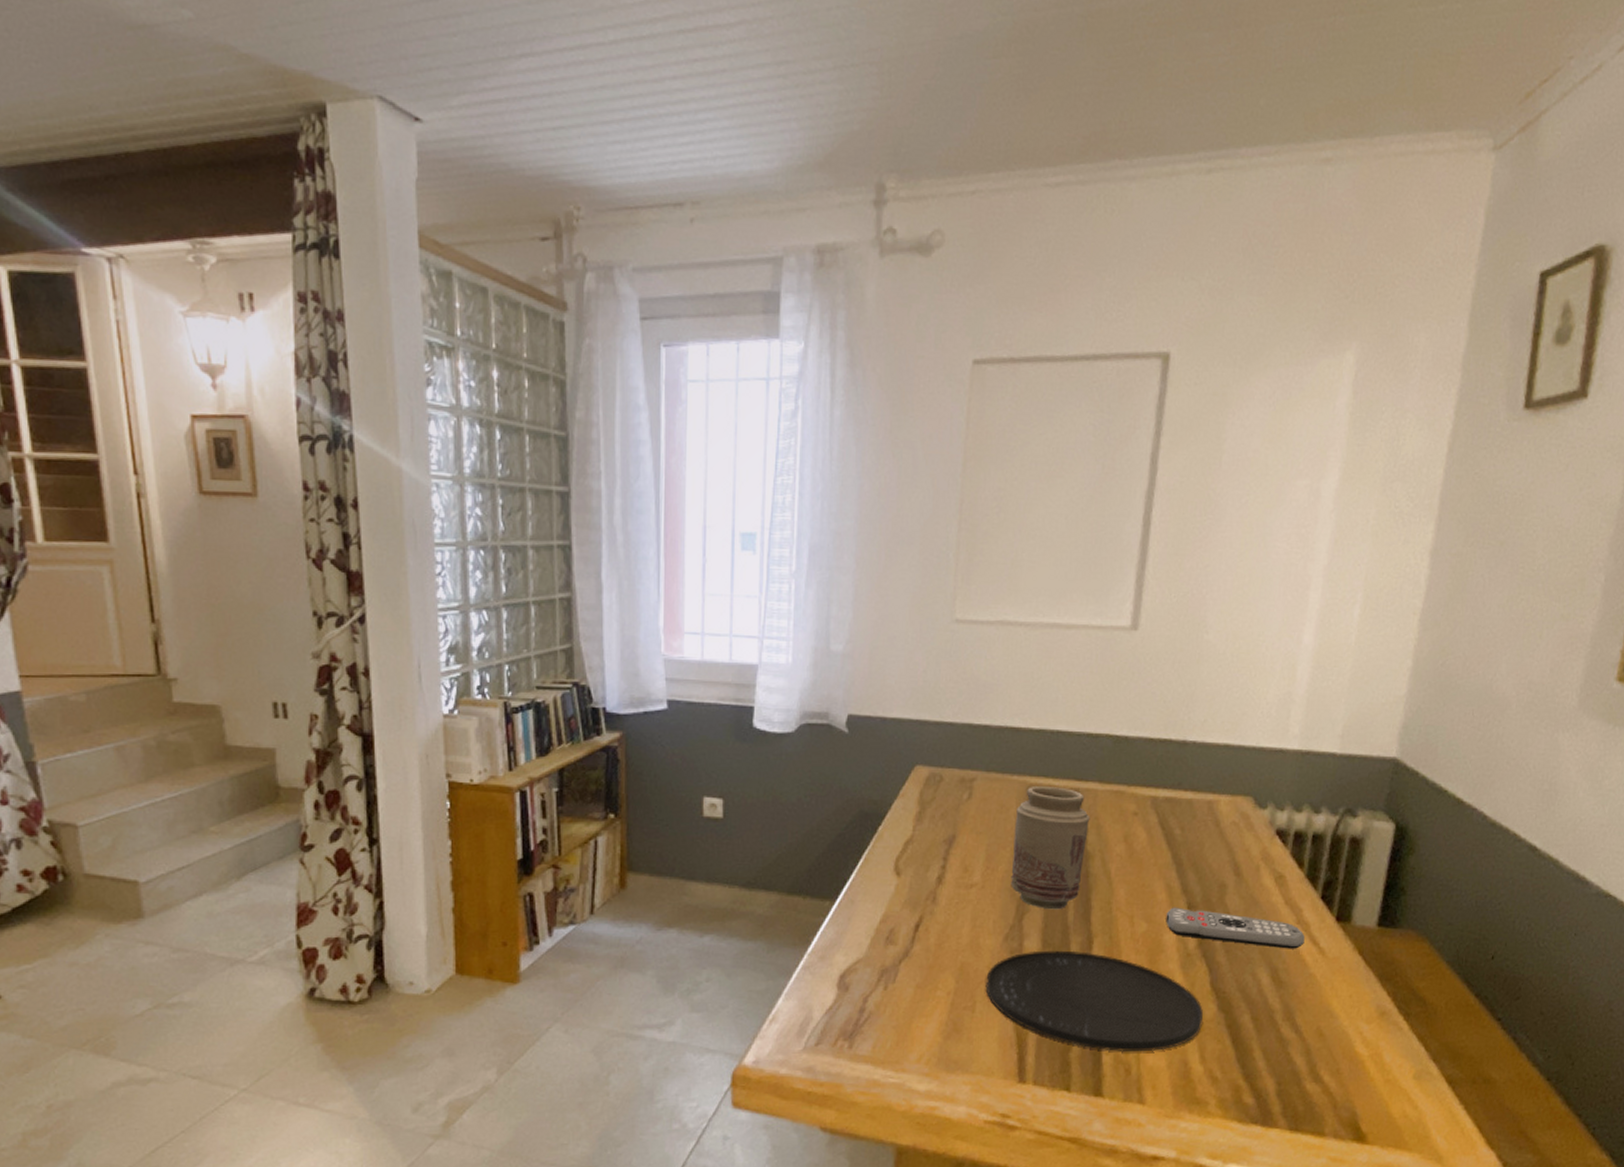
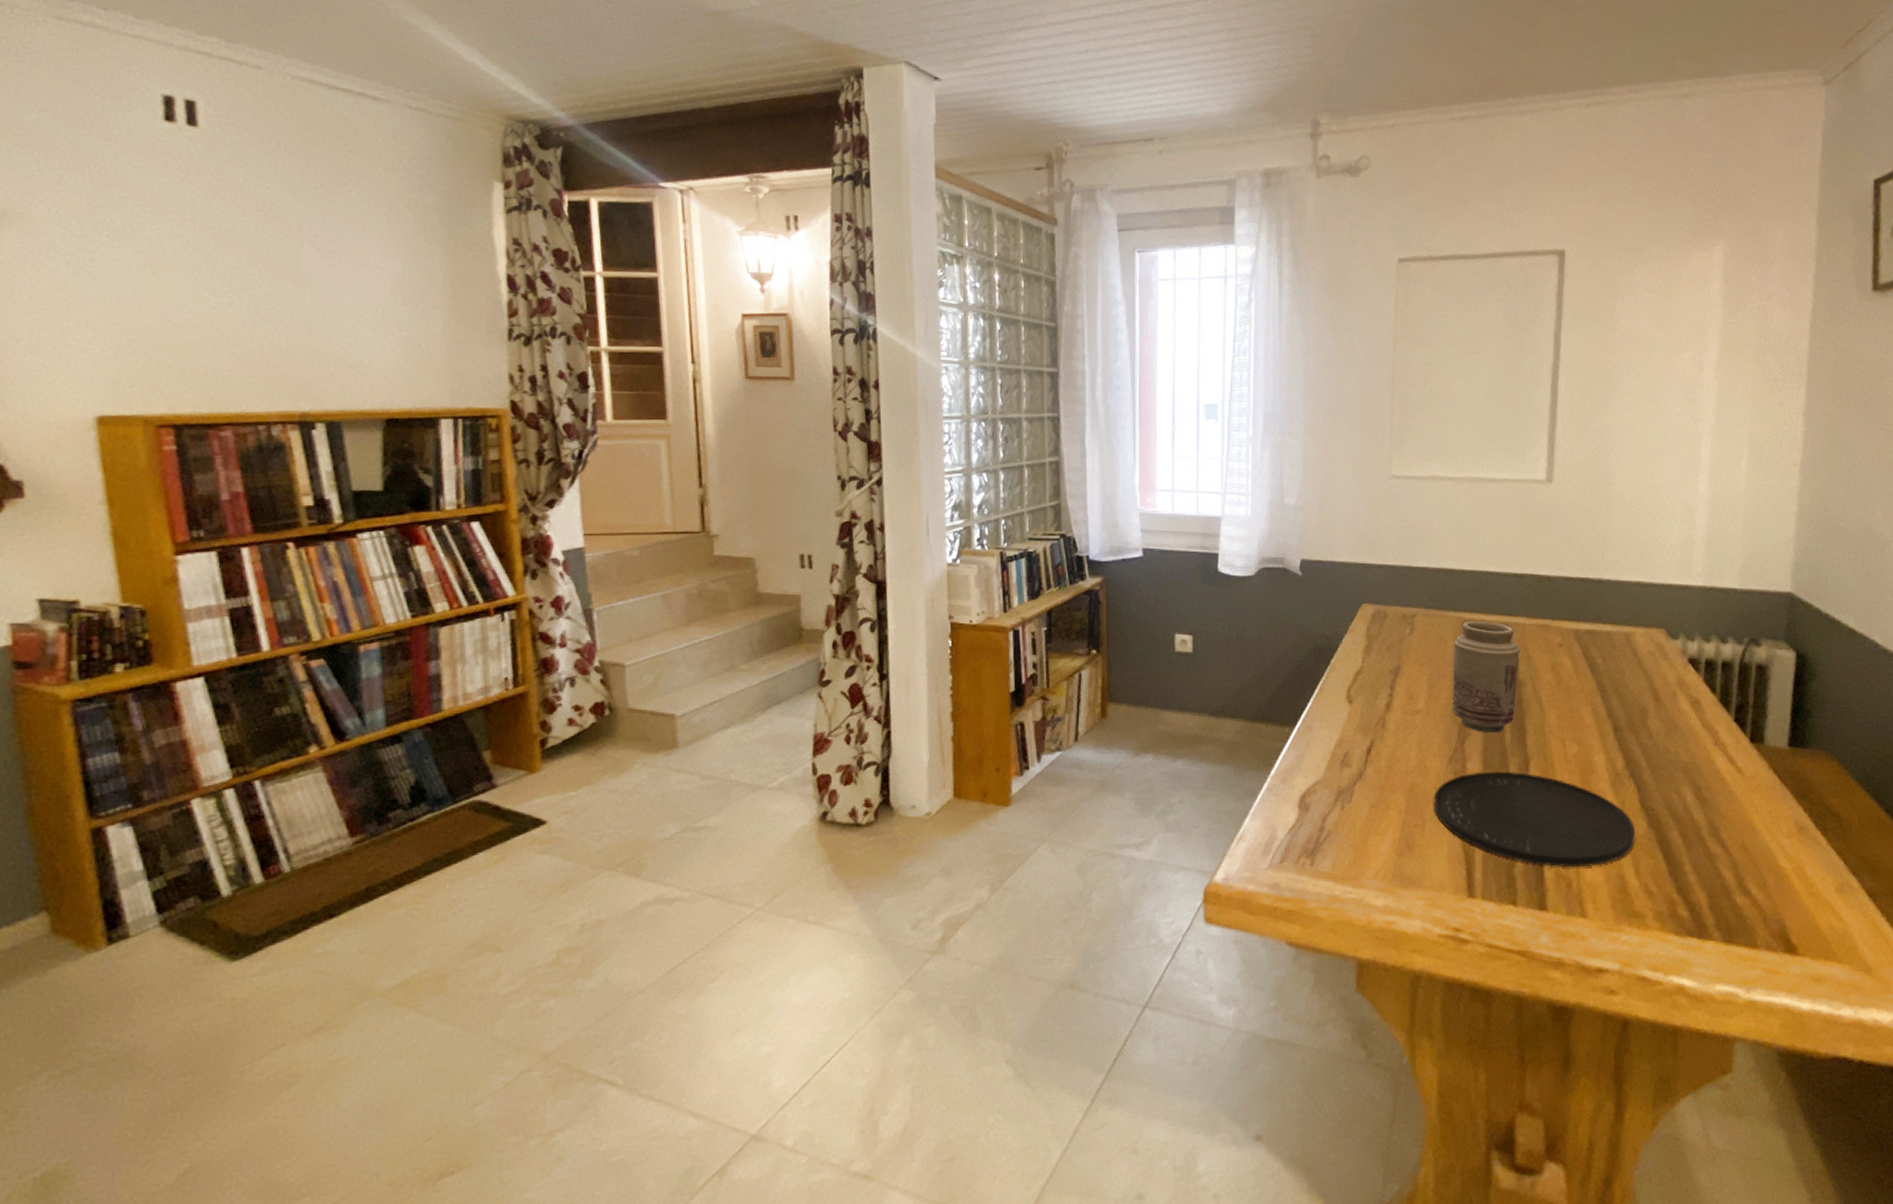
remote control: present [1166,907,1305,949] -> none [1594,730,1723,769]

